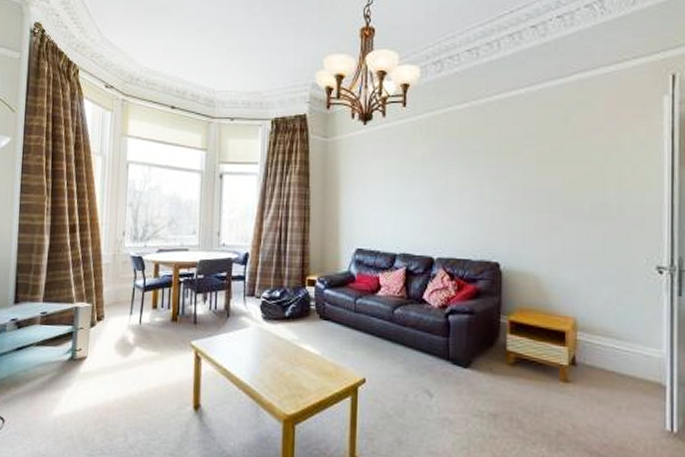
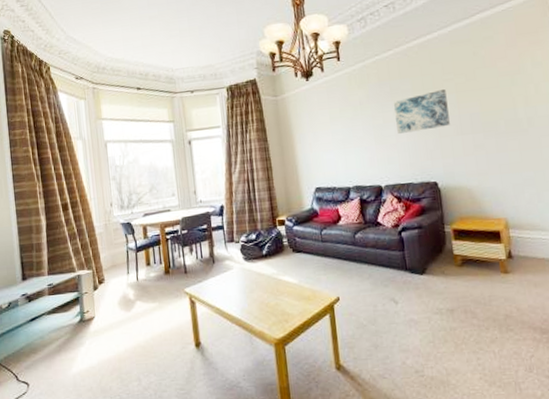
wall art: none [461,156,525,201] -> present [394,89,450,134]

